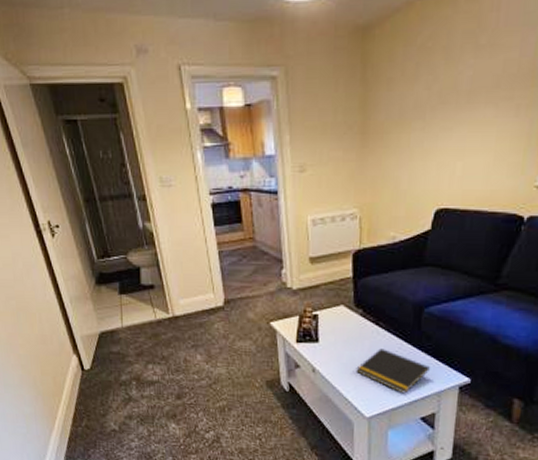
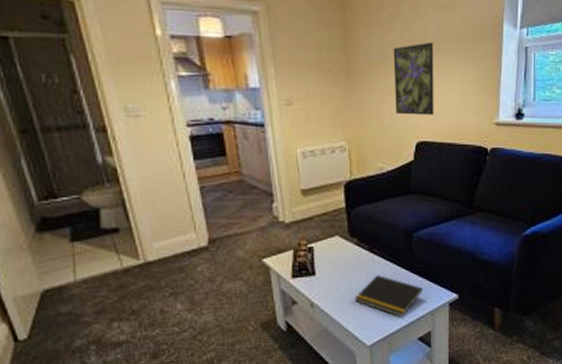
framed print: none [413,93,466,179] -> present [393,42,434,116]

